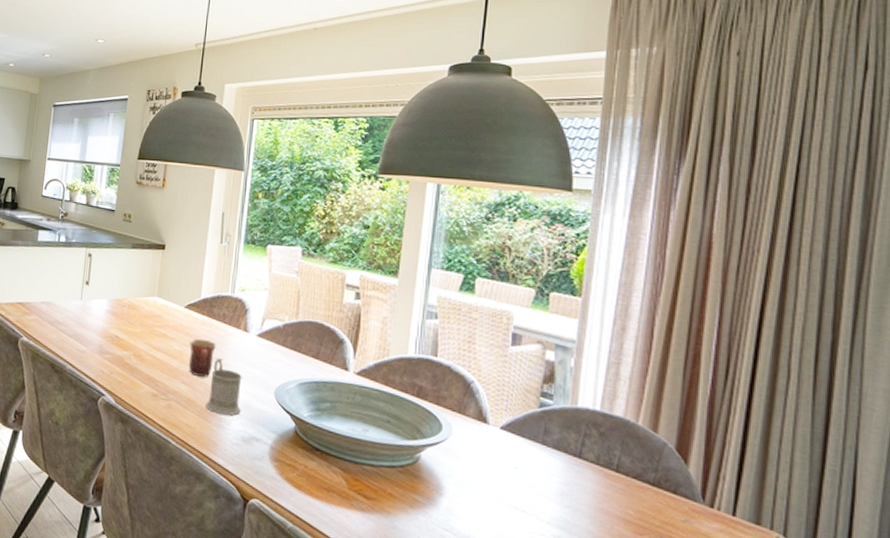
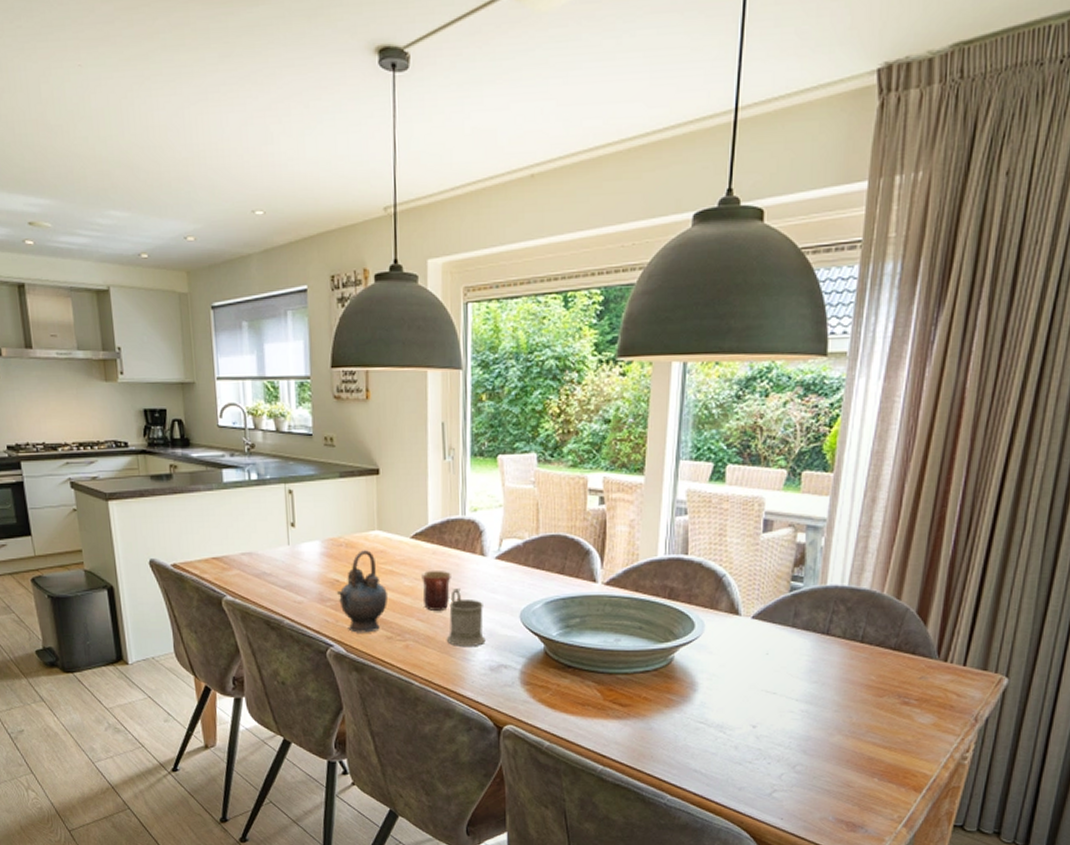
teapot: none [114,312,159,388] -> present [336,550,389,633]

